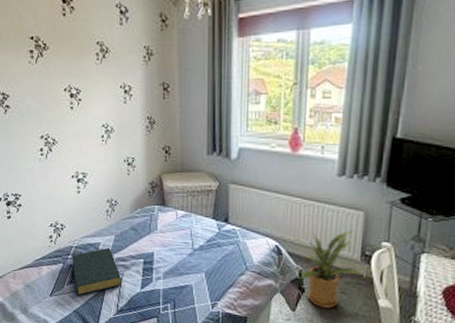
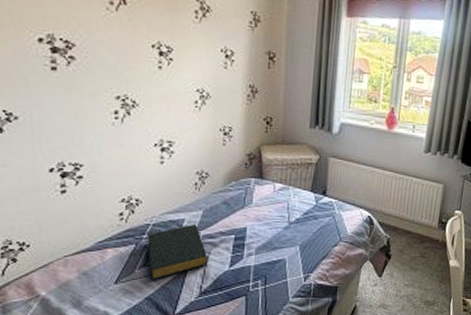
house plant: present [290,230,362,308] -> none [381,201,439,271]

